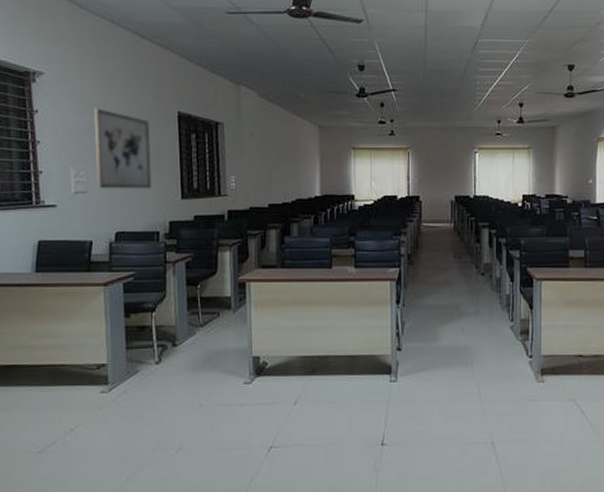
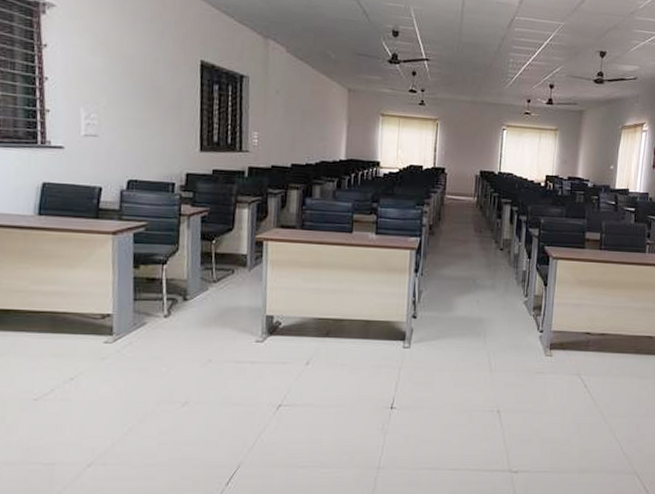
wall art: present [93,109,153,189] -> none [108,49,170,138]

